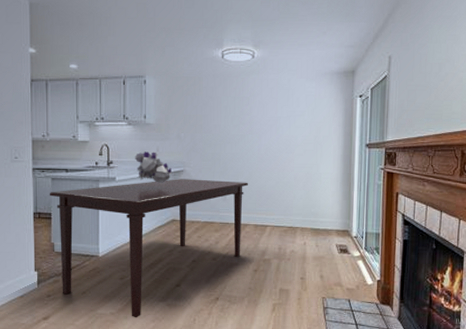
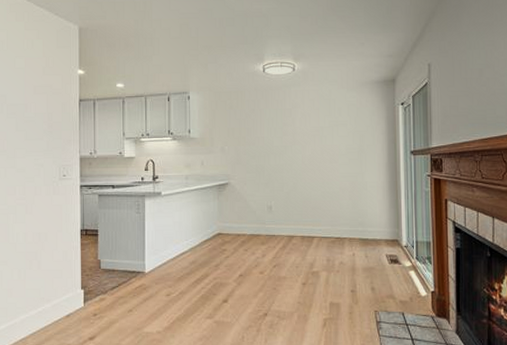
dining table: present [50,179,249,318] -> none [97,191,294,337]
bouquet: present [134,151,173,184] -> none [179,165,218,198]

